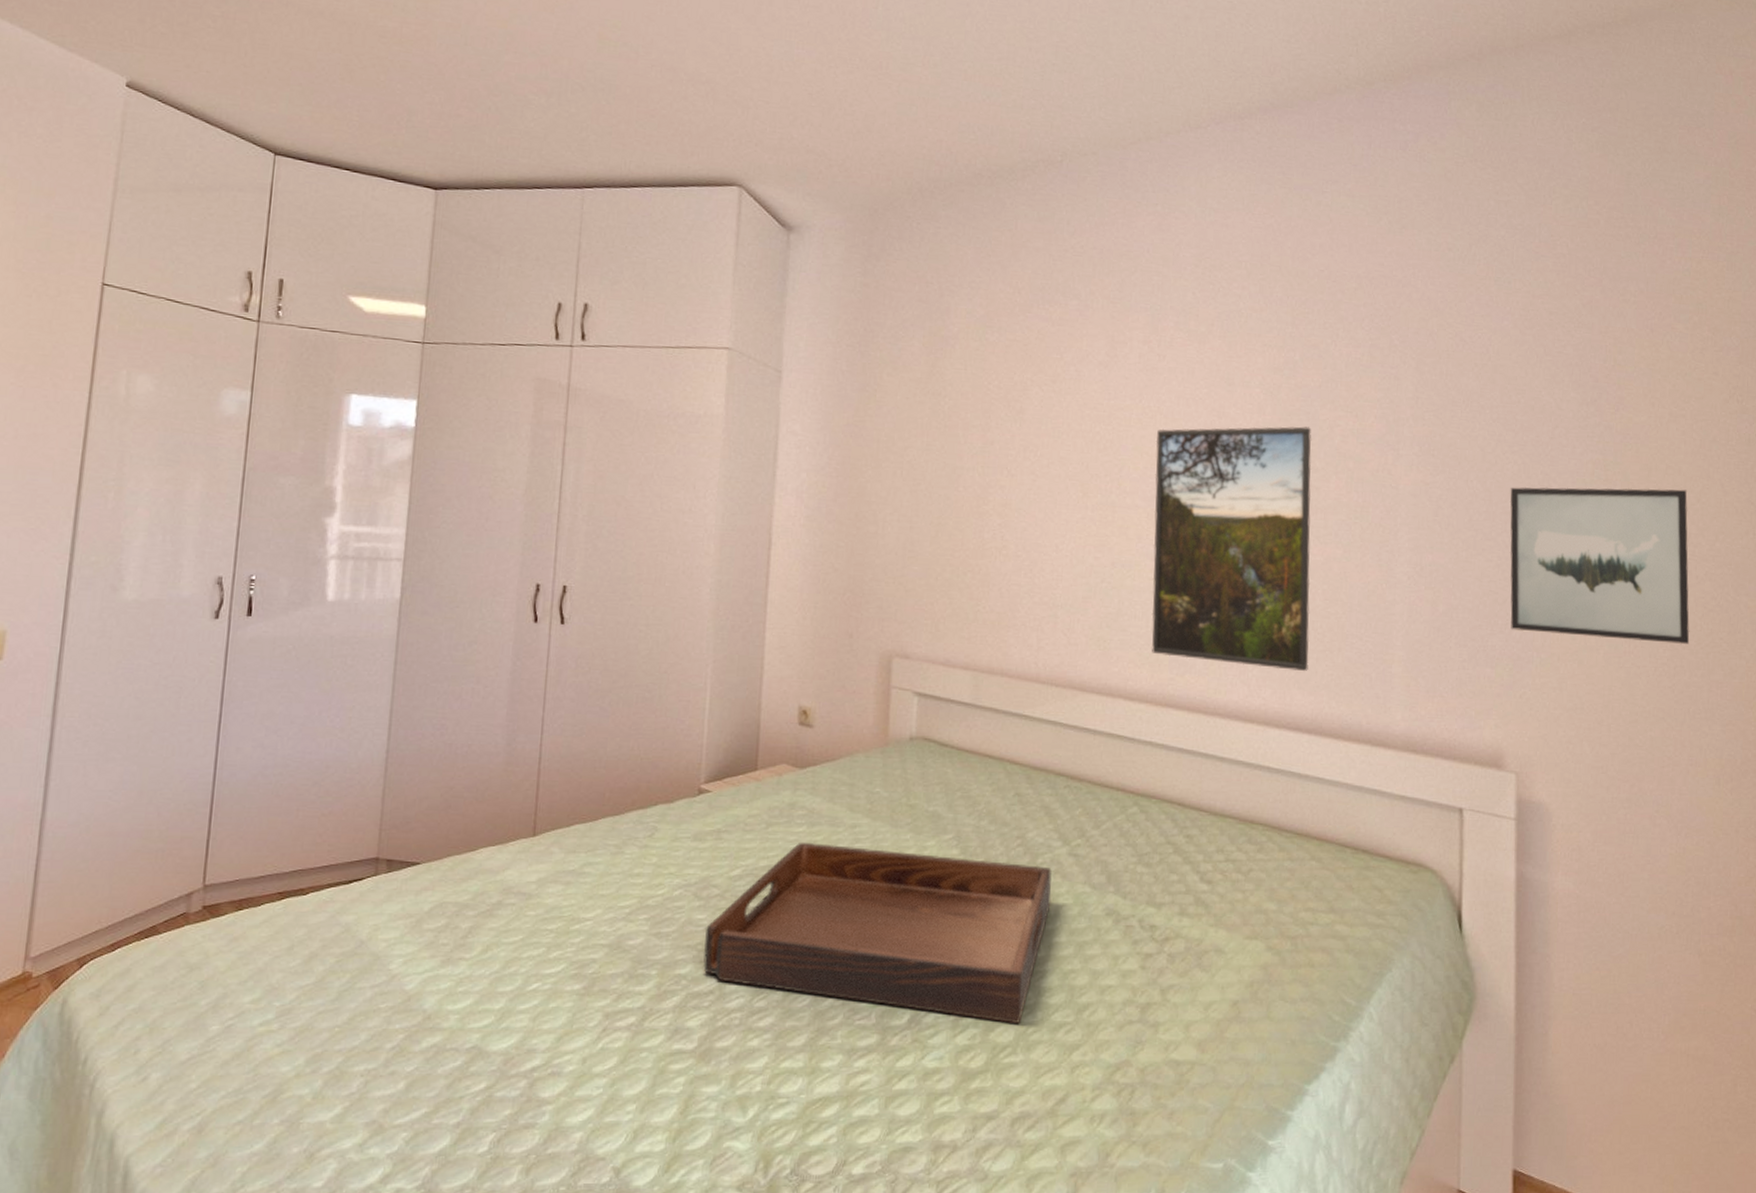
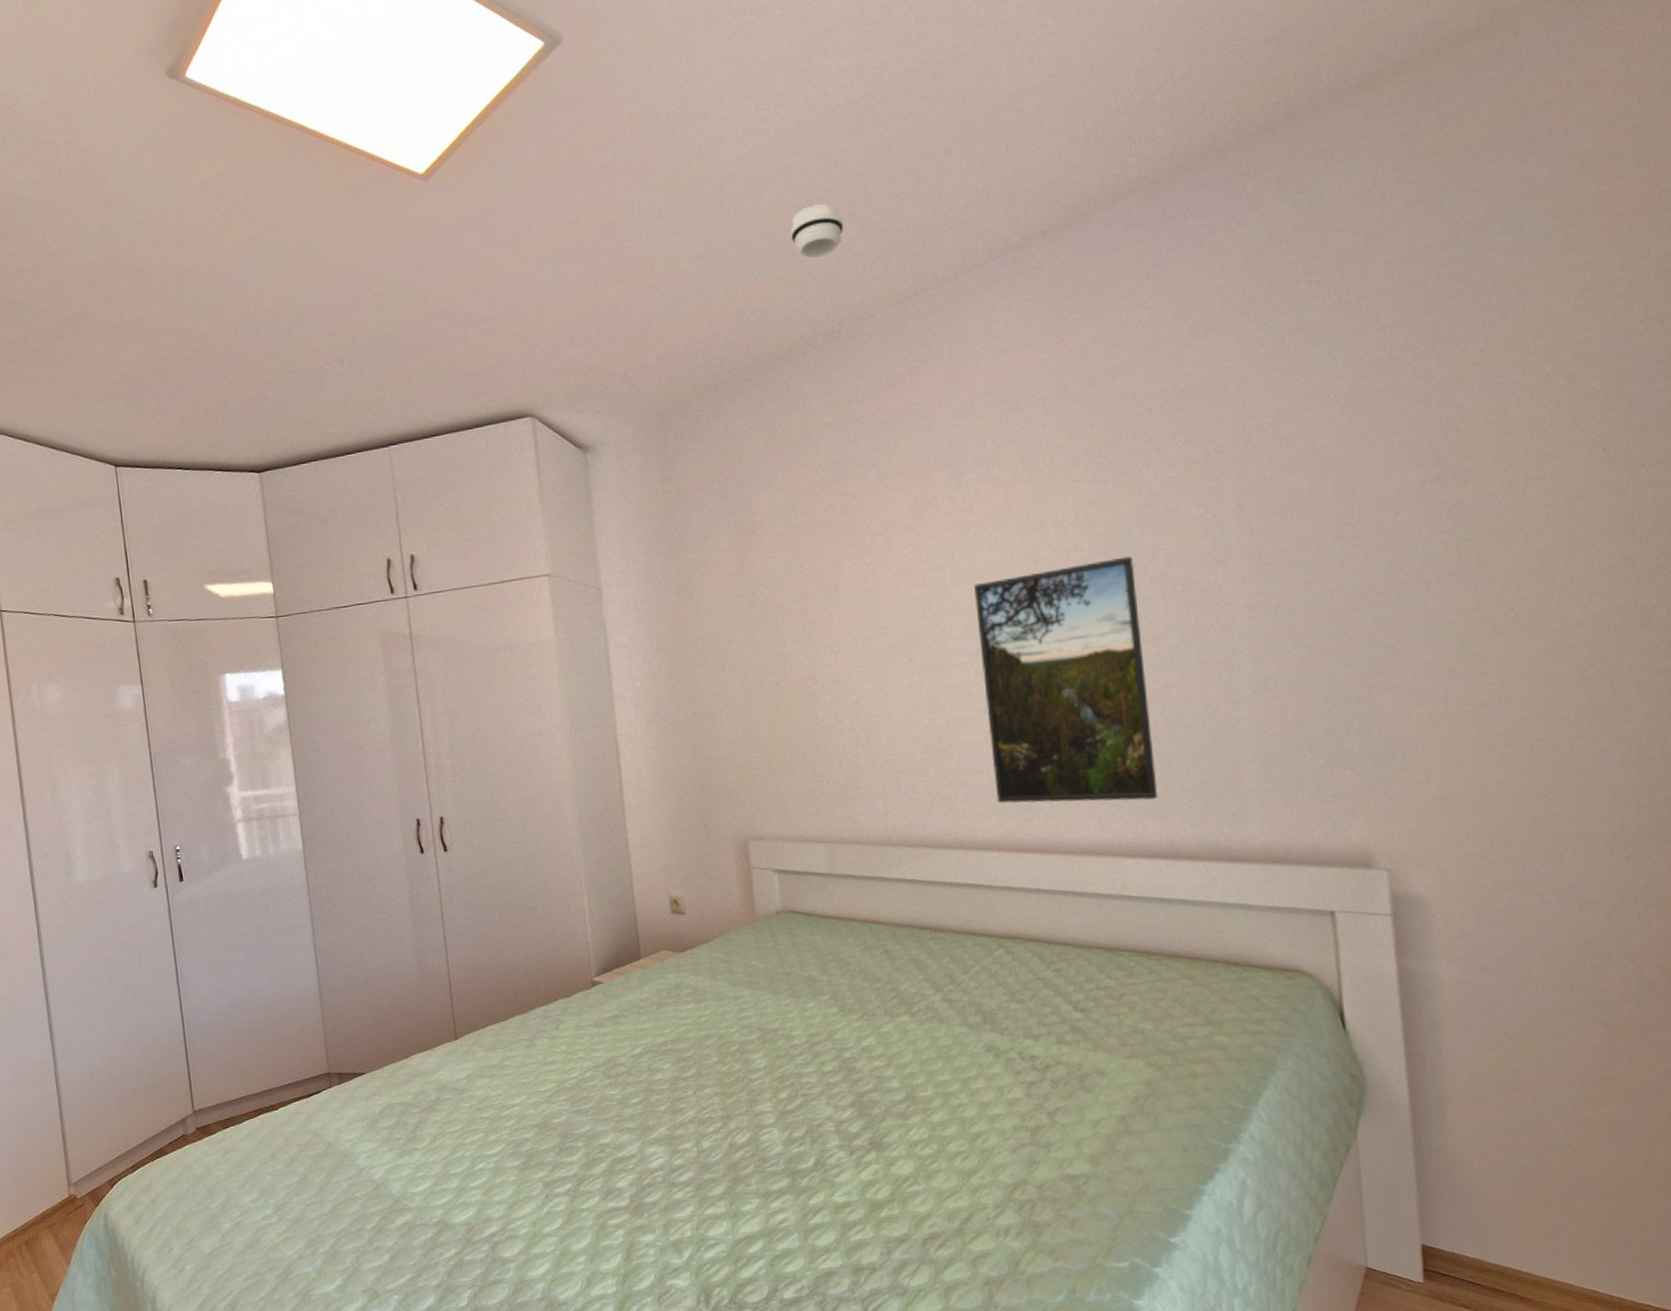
serving tray: present [703,842,1052,1023] -> none [619,1014,932,1157]
smoke detector: none [1027,39,1080,89] -> present [790,204,844,258]
wall art: present [1509,487,1690,644] -> none [1353,555,1568,729]

